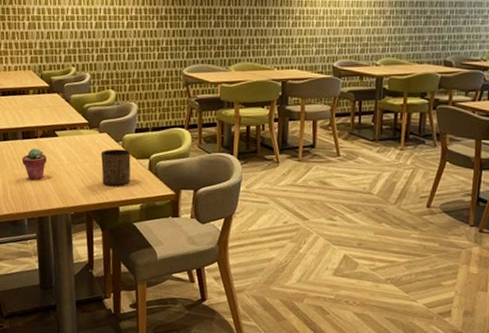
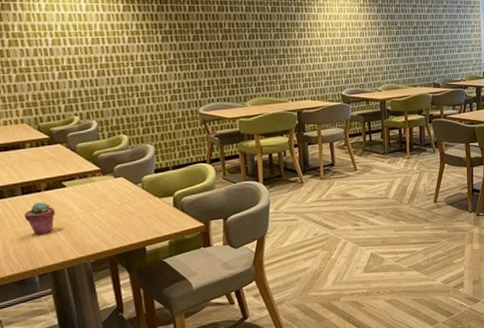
cup: present [100,149,131,186] -> none [118,190,155,228]

